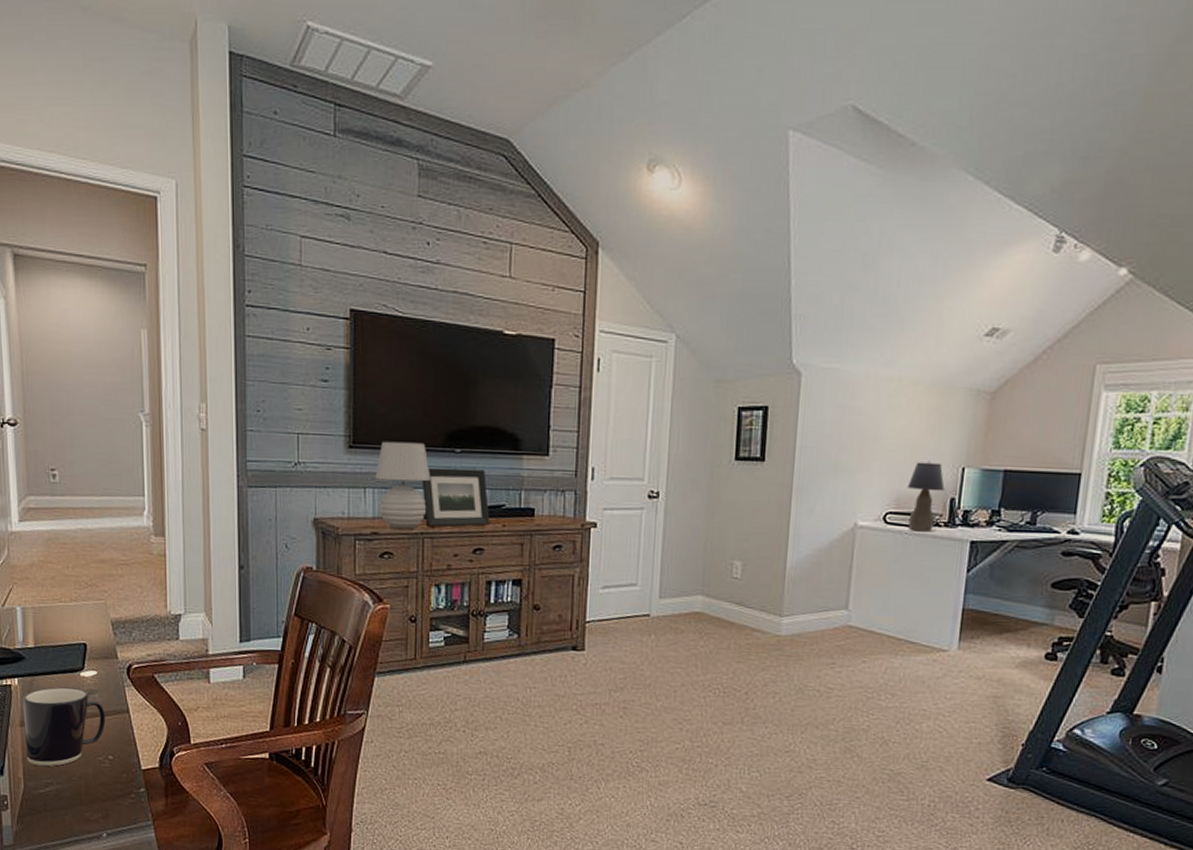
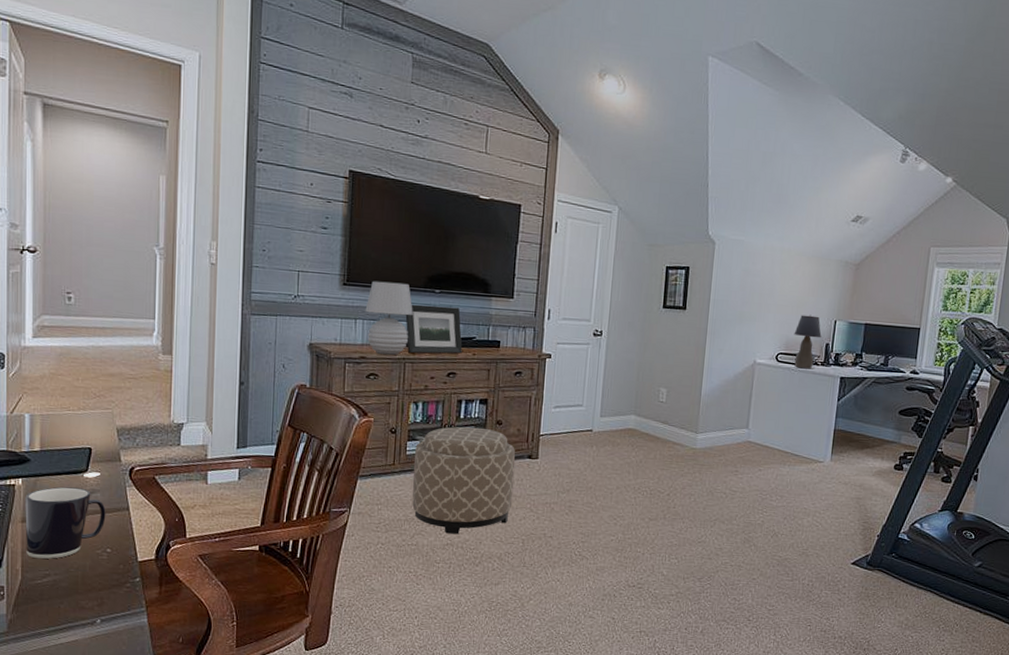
ottoman: none [437,613,557,741] -> present [412,426,516,534]

